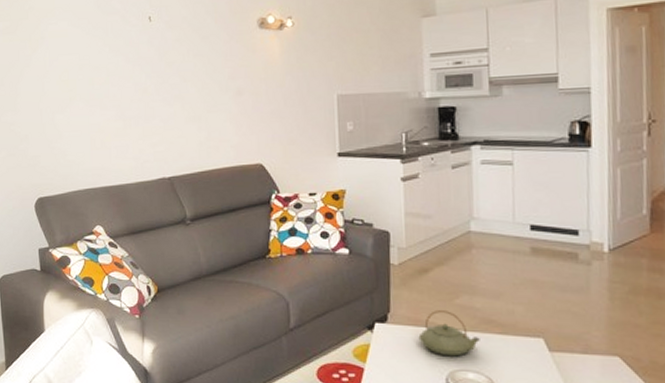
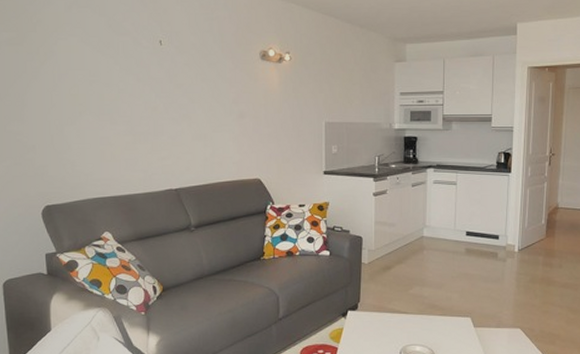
teapot: present [418,310,480,357] -> none [381,299,426,335]

